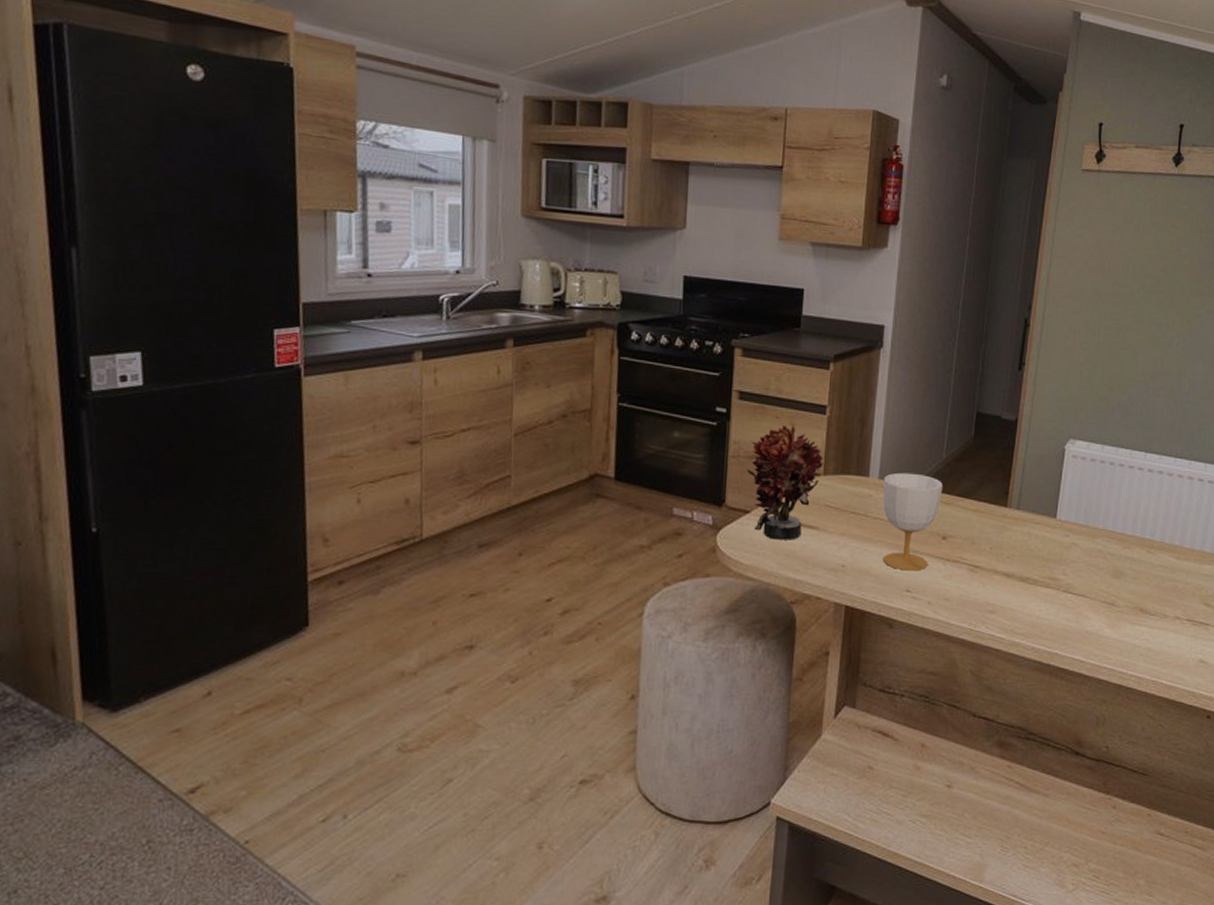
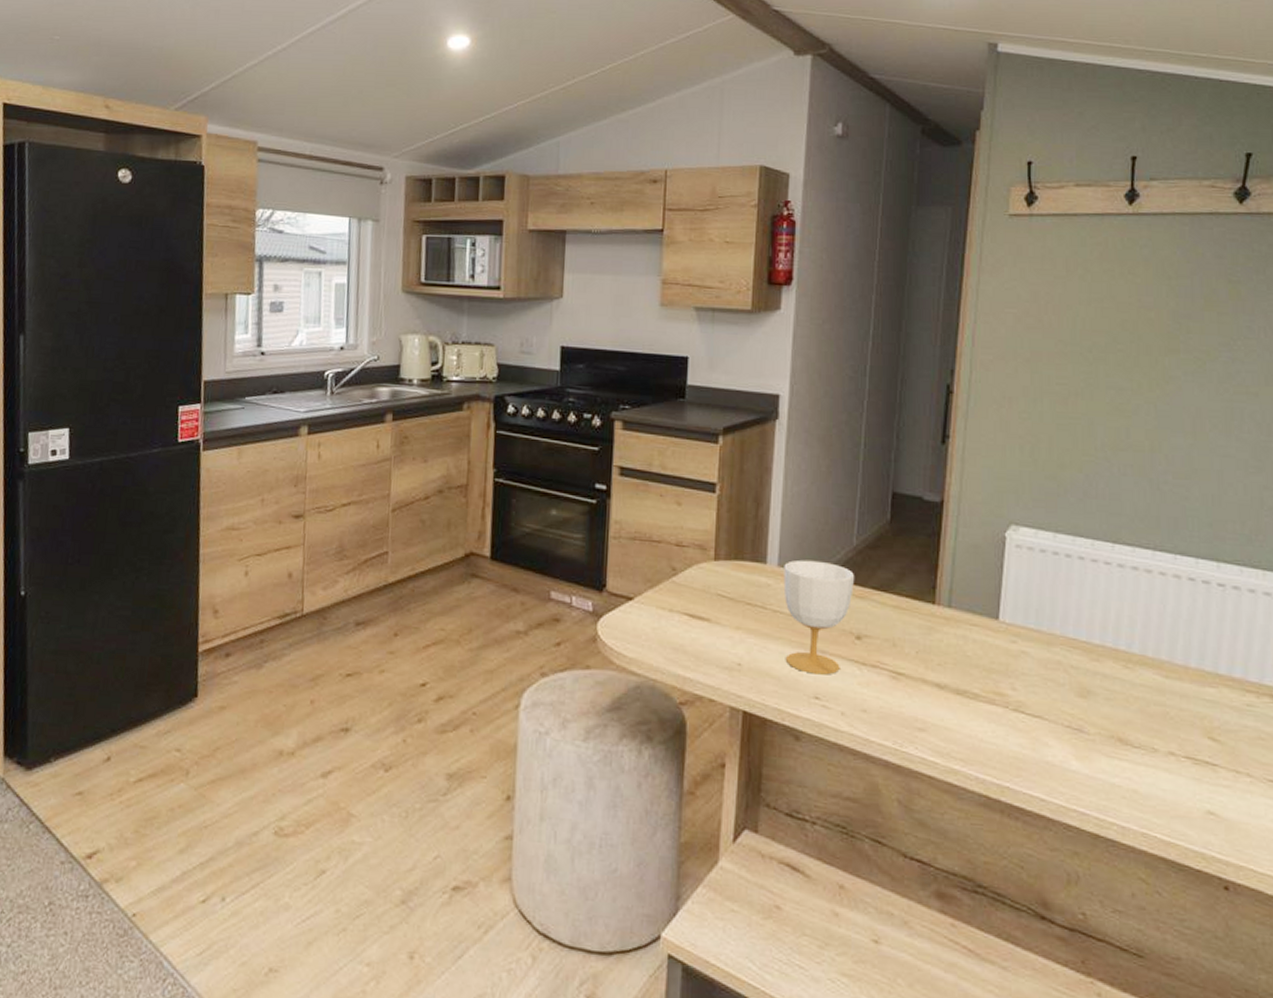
artificial flower: present [747,426,823,540] -> none [629,505,713,632]

